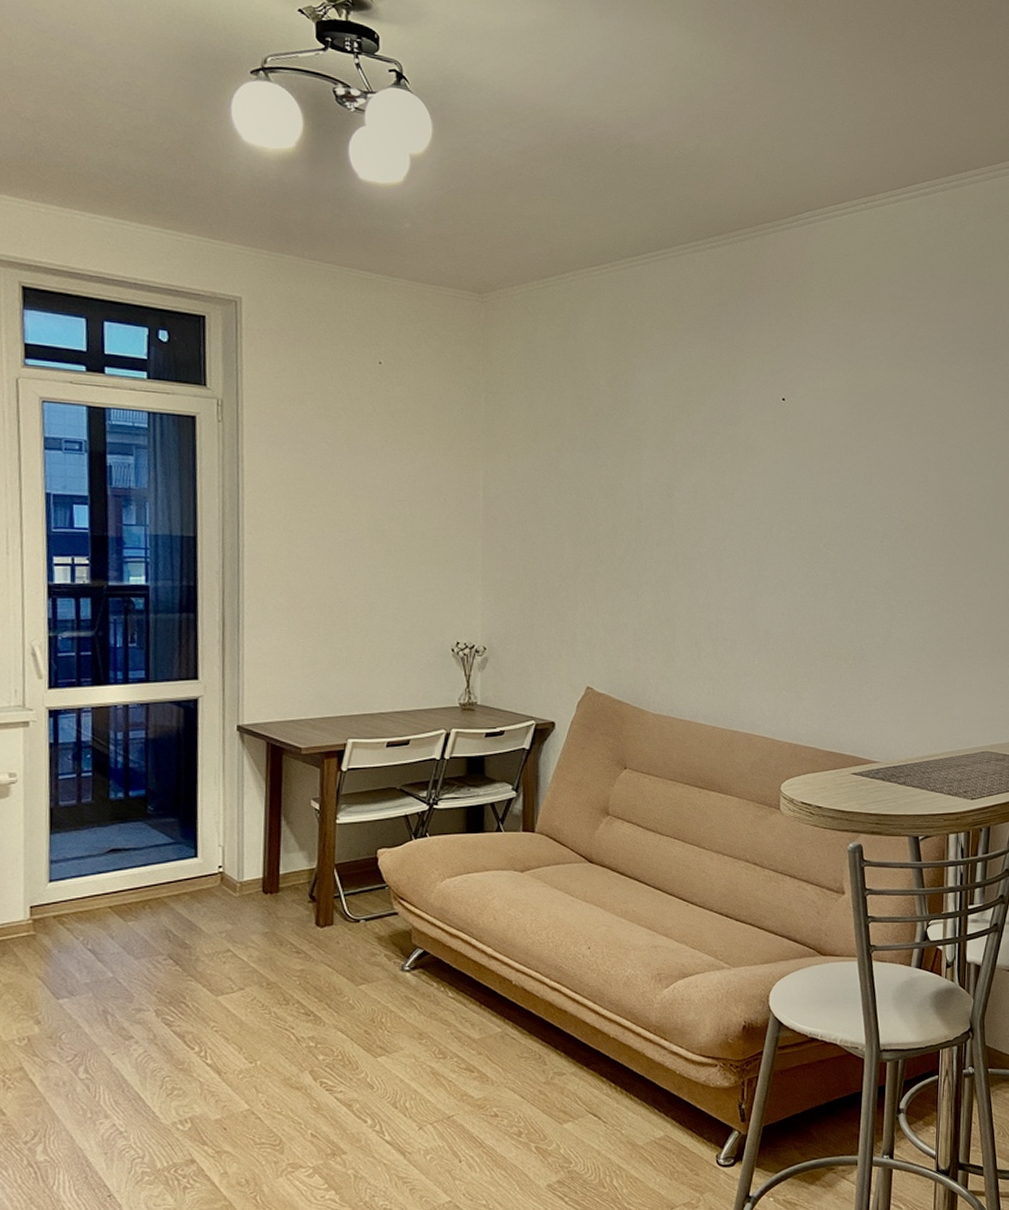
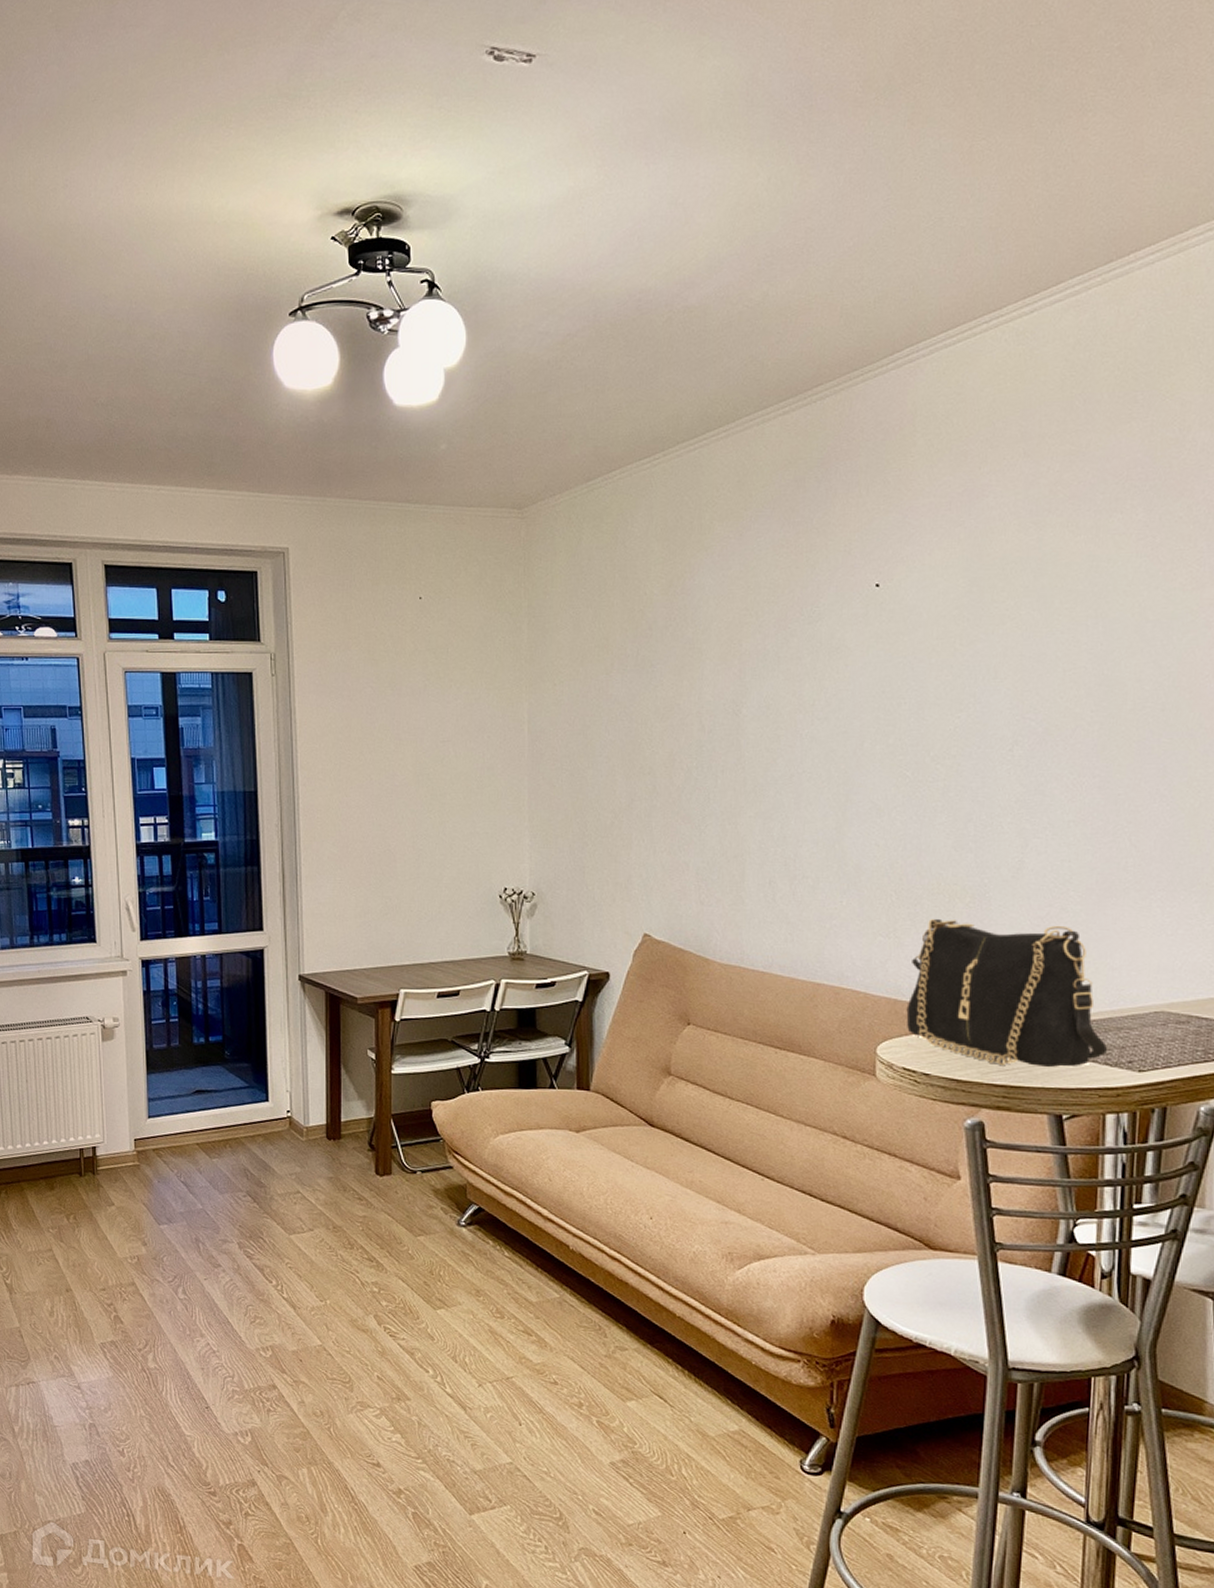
handbag: none [804,677,951,798] -> present [906,919,1108,1067]

